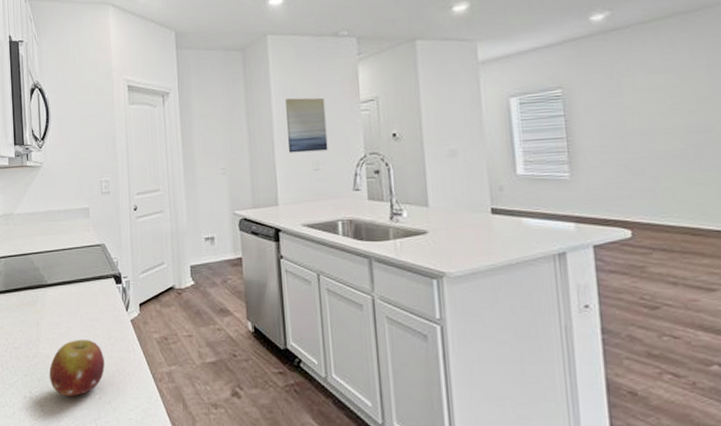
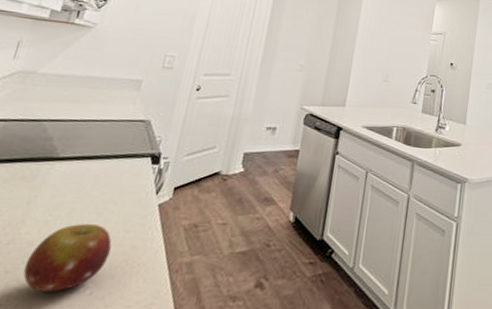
wall art: present [286,97,328,153] -> none [365,17,404,67]

